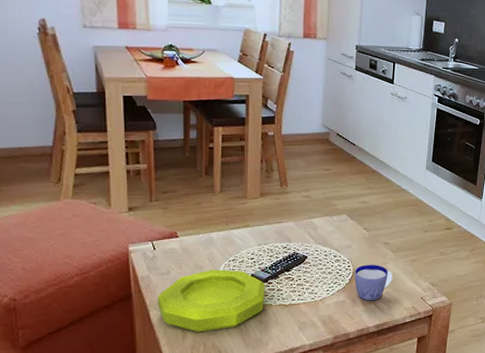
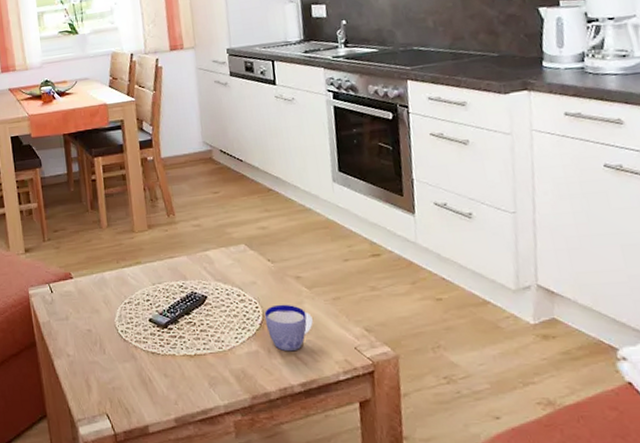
bowl: present [158,269,265,333] -> none [60,313,168,387]

